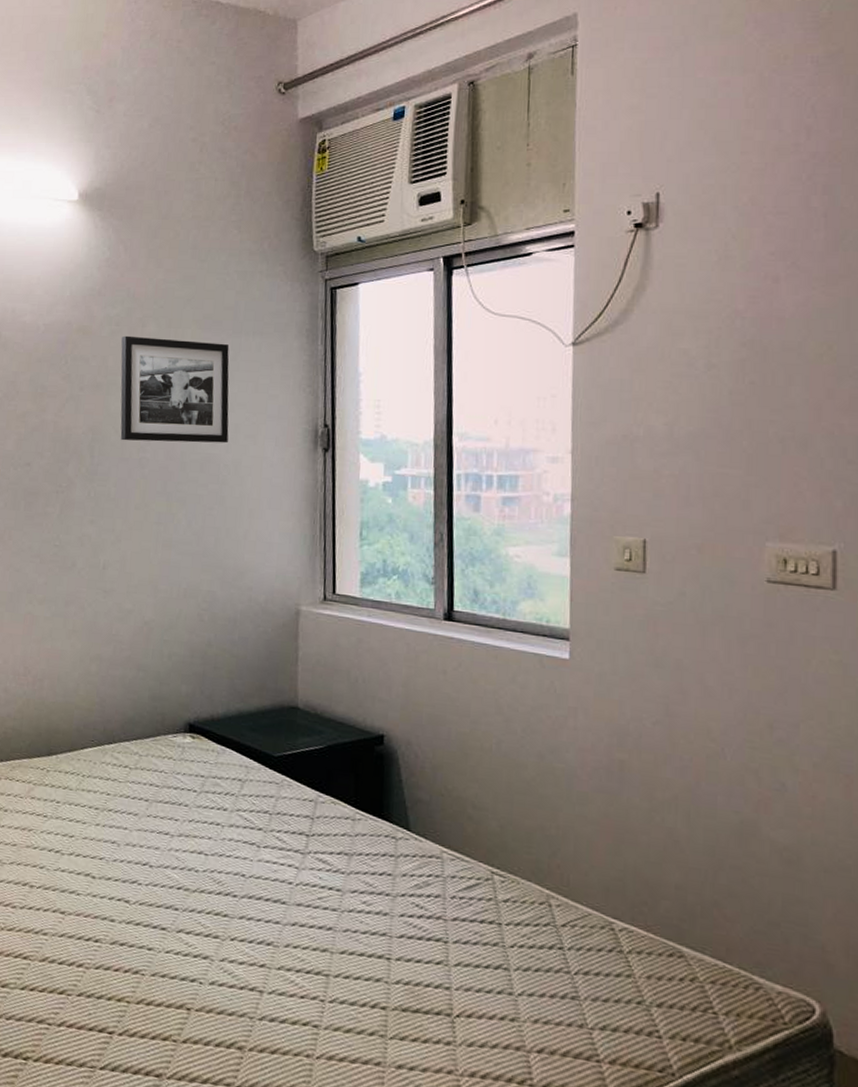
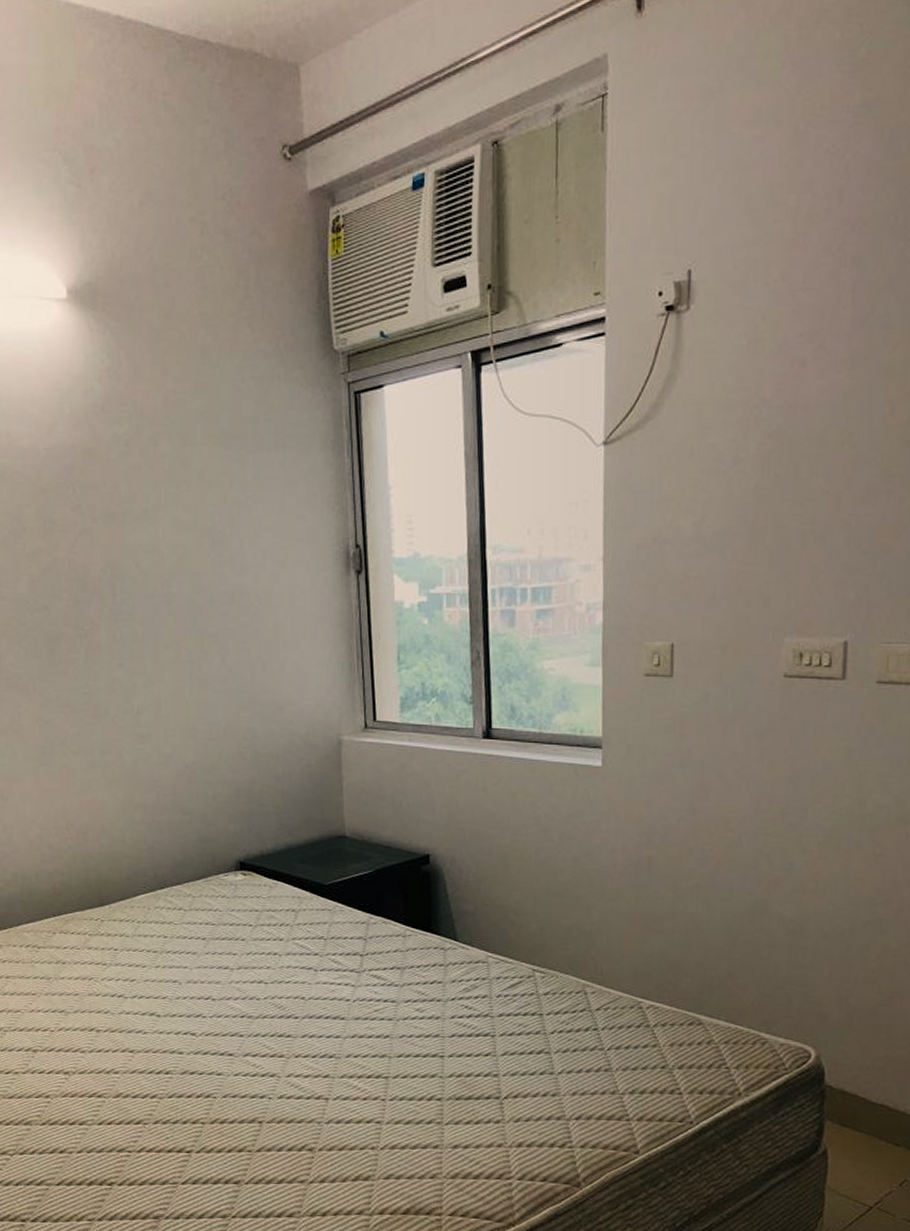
picture frame: present [120,335,230,444] -> none [132,457,257,576]

